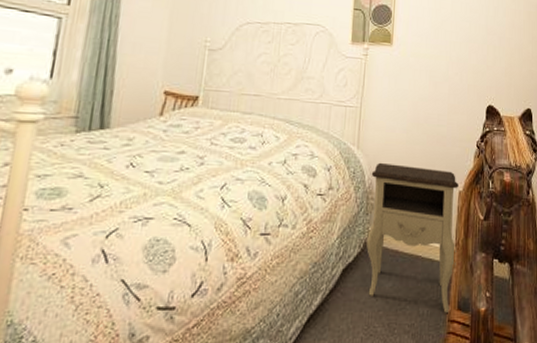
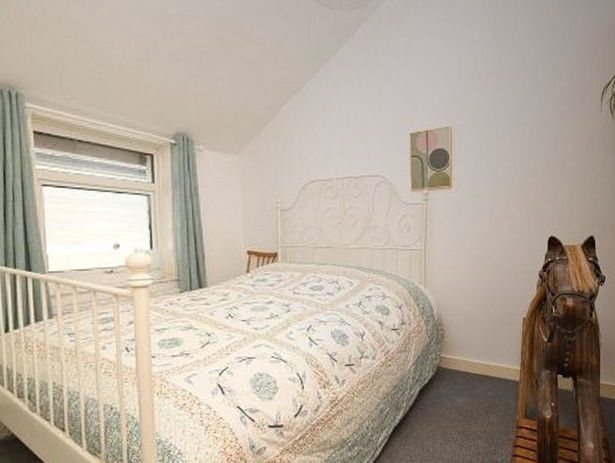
nightstand: present [366,162,458,313] -> none [439,297,522,421]

